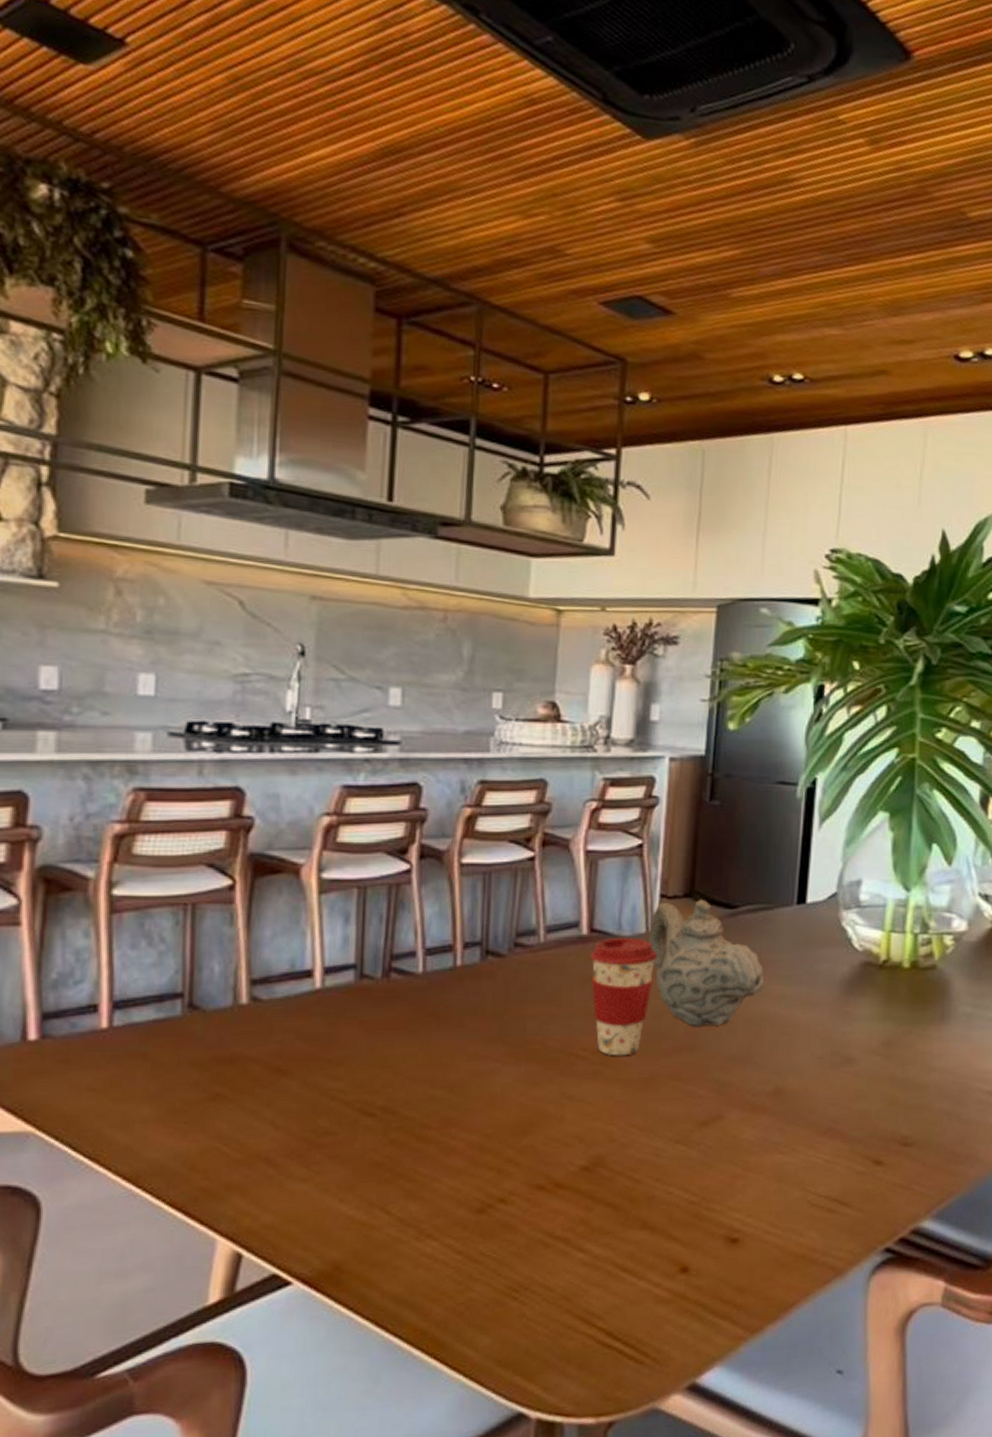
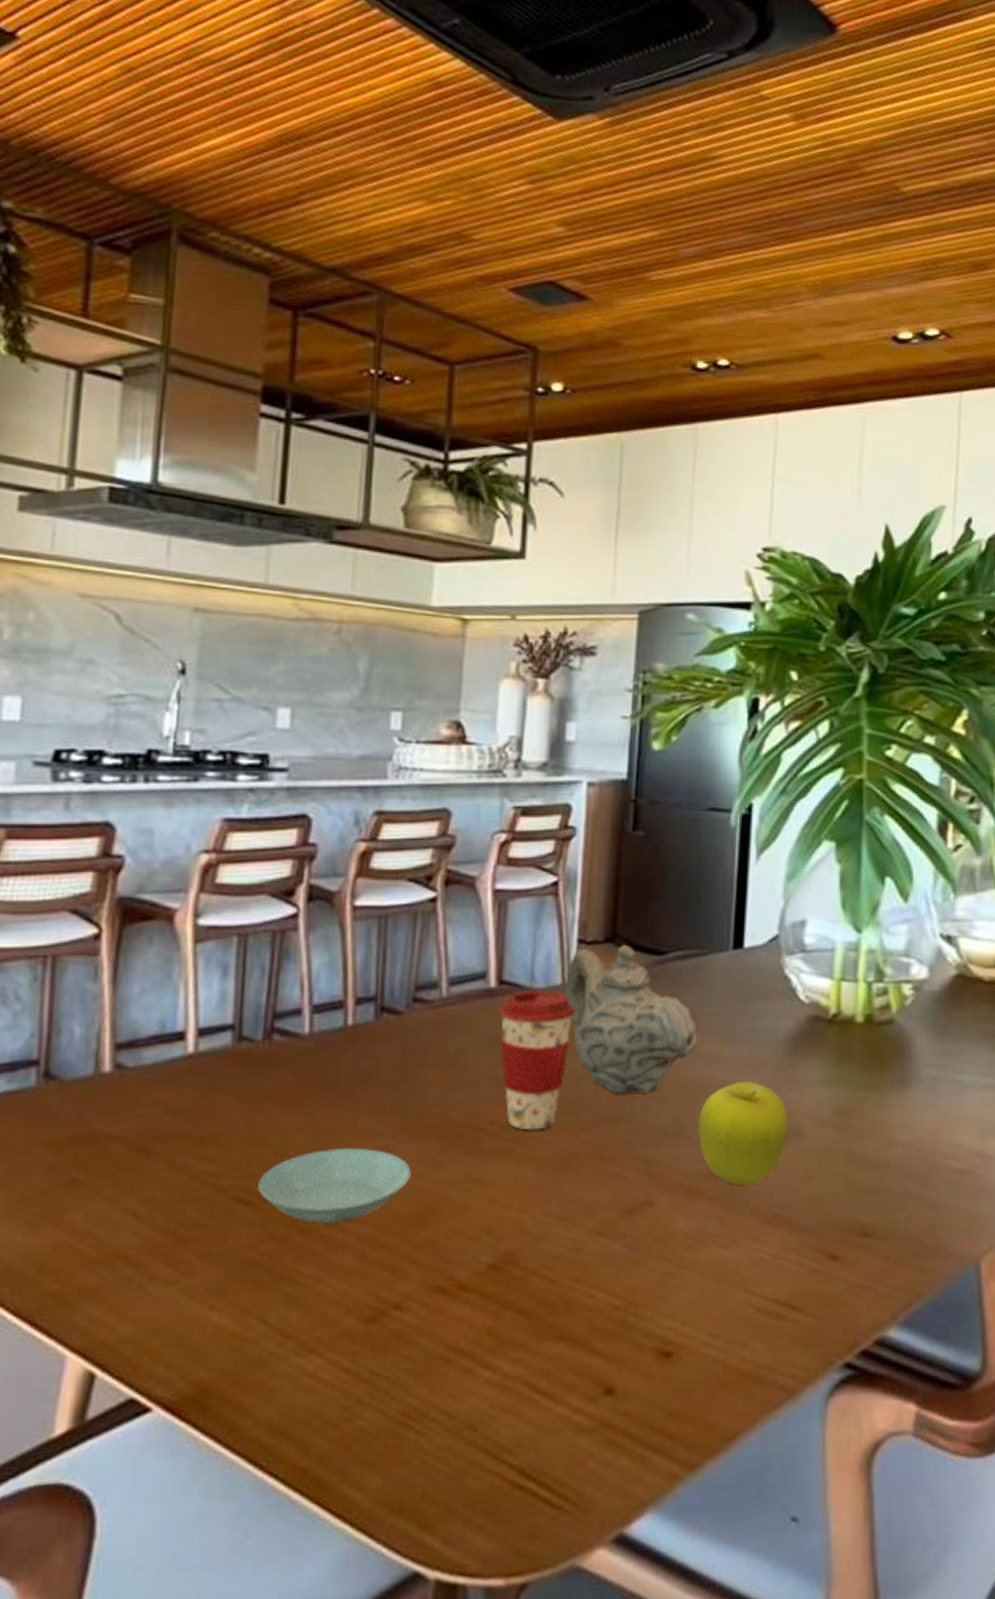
saucer: none [380,1069,514,1133] -> present [258,1148,411,1224]
fruit: none [764,1017,842,1104] -> present [698,1082,788,1186]

